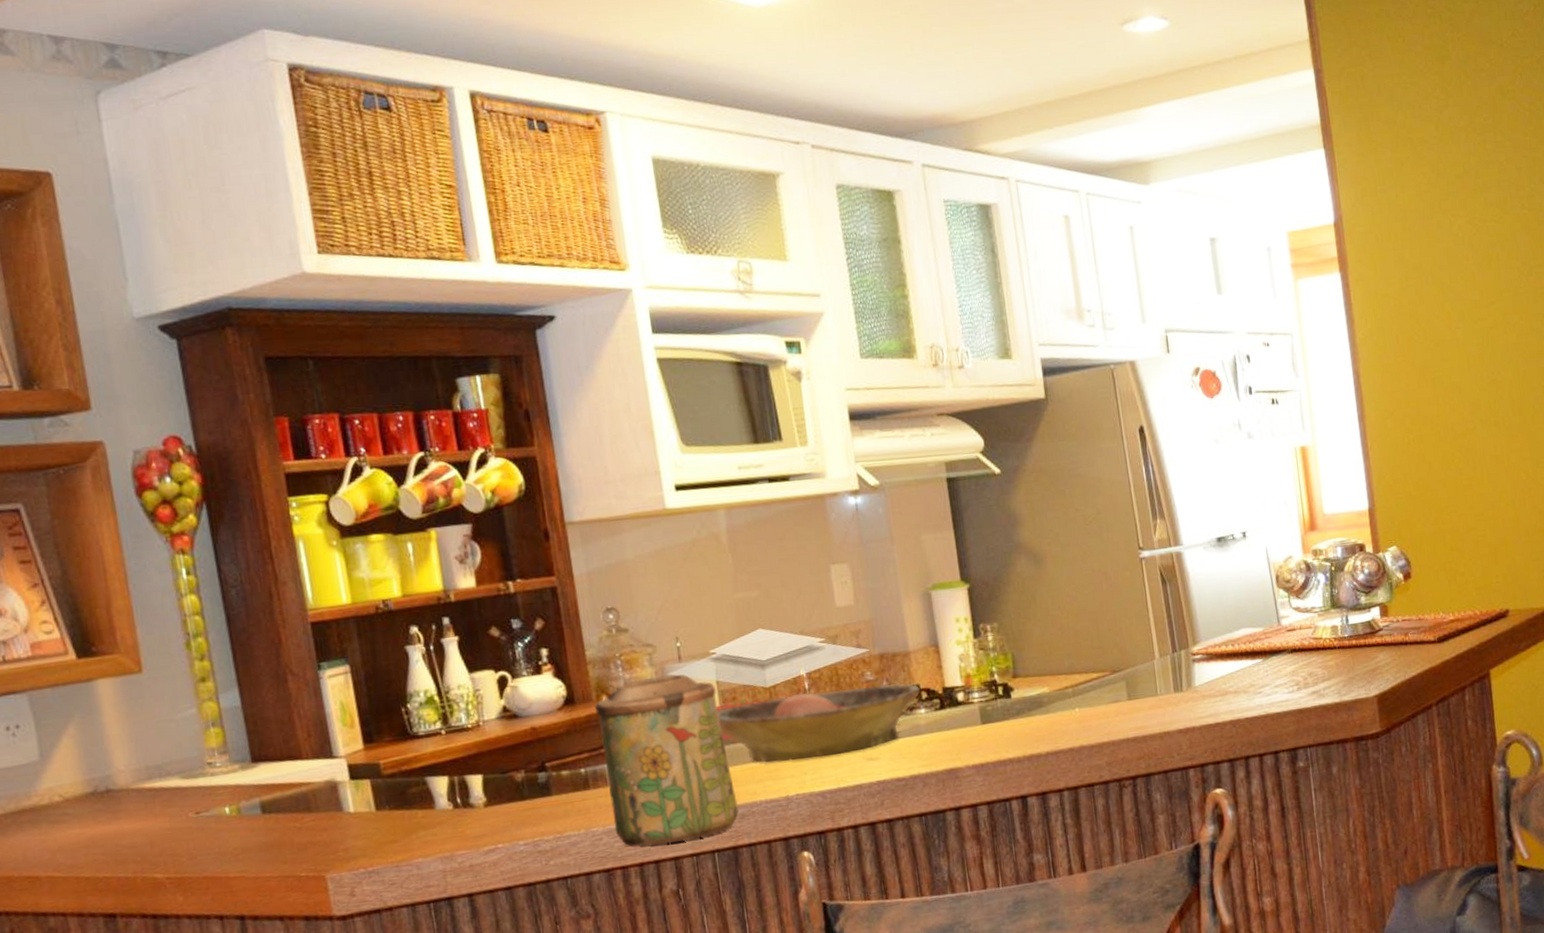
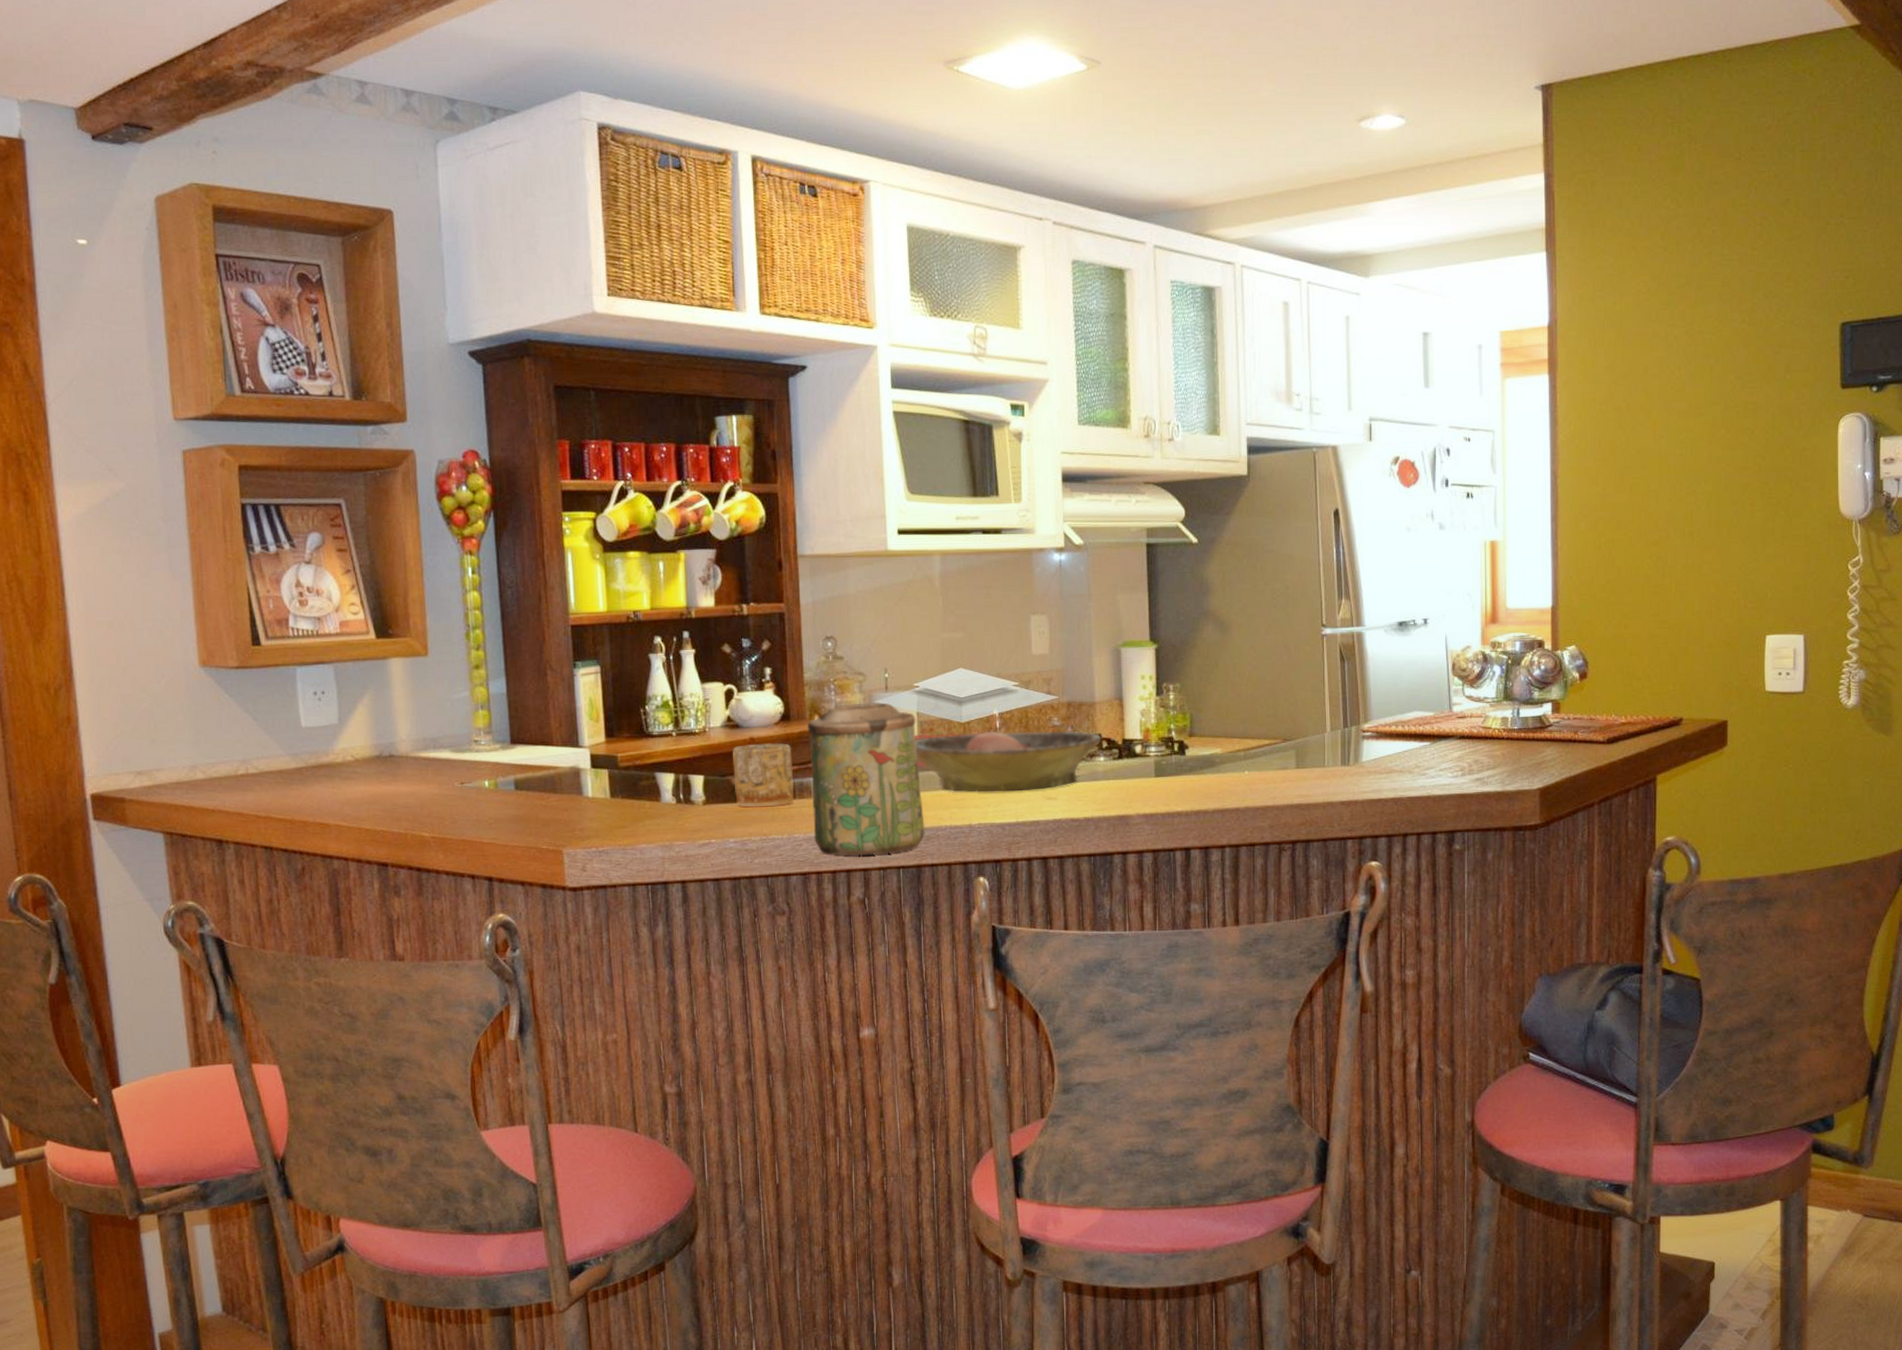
mug: none [512,729,588,805] -> present [733,743,794,808]

